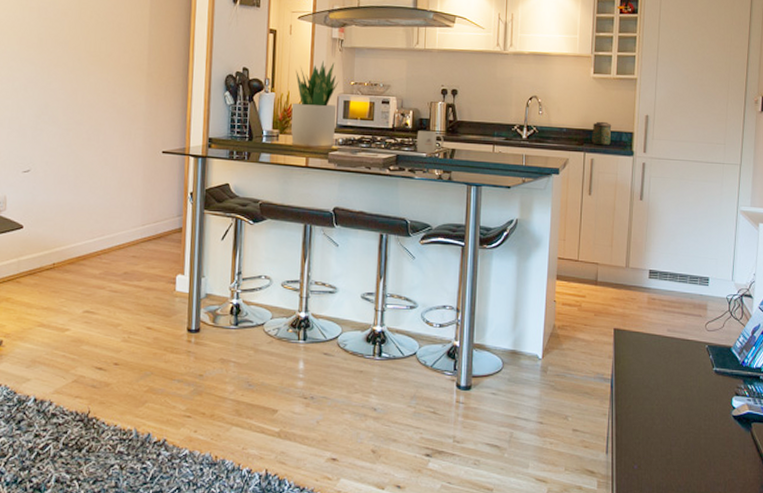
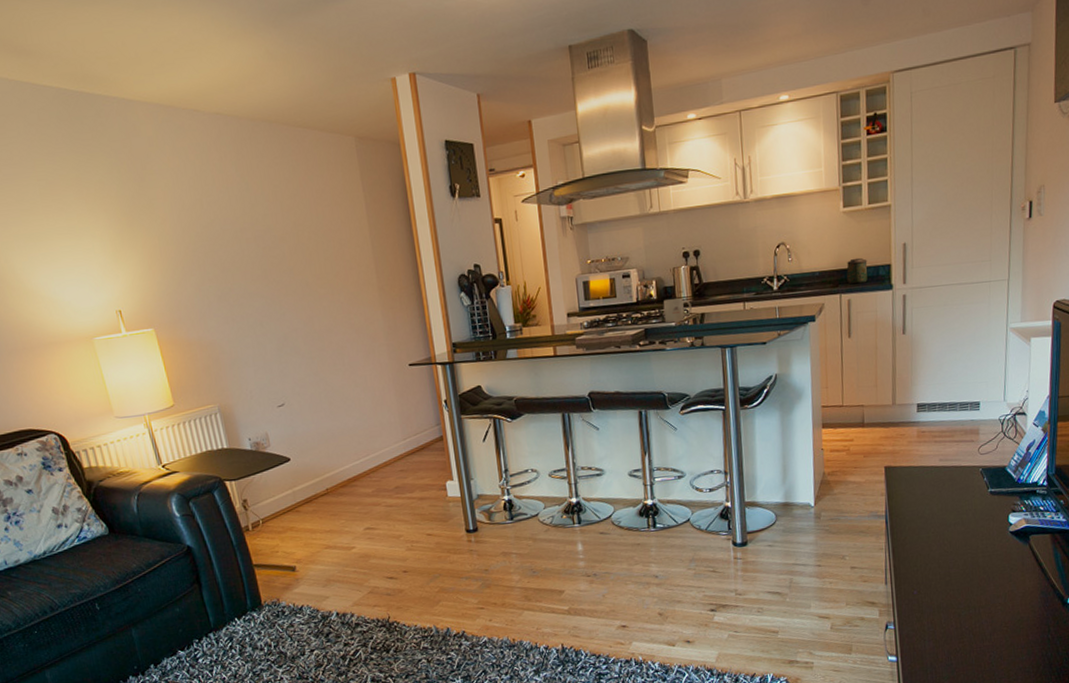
planter: present [290,60,339,151] -> none [528,243,579,340]

